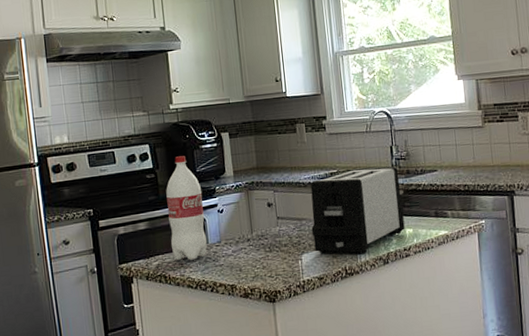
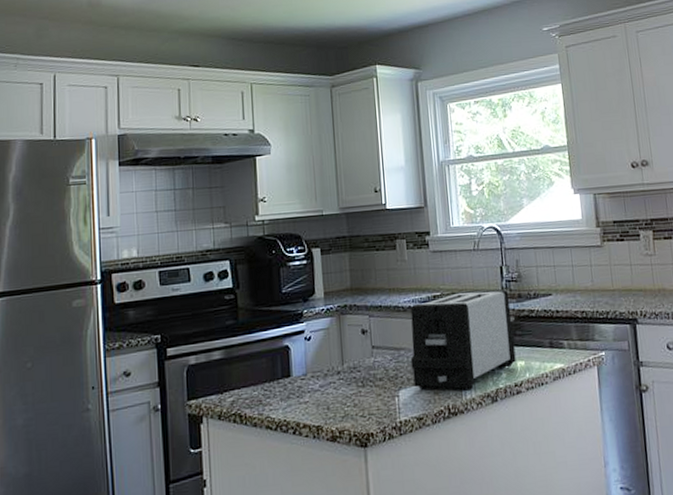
bottle: present [166,156,207,261] -> none [246,274,291,397]

